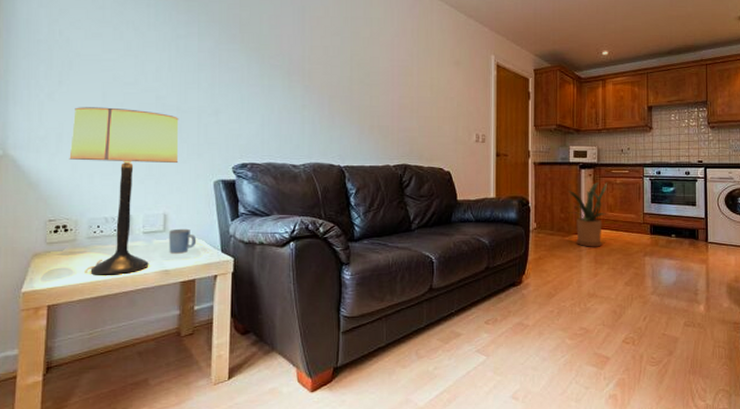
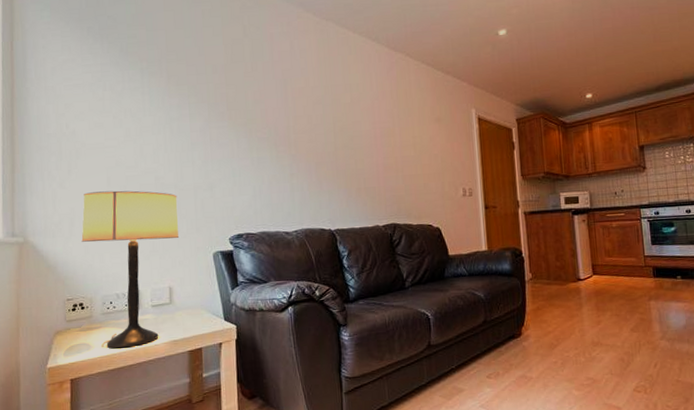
mug: present [169,228,197,255] -> none [175,299,201,326]
house plant: present [566,182,608,247] -> none [561,227,607,295]

